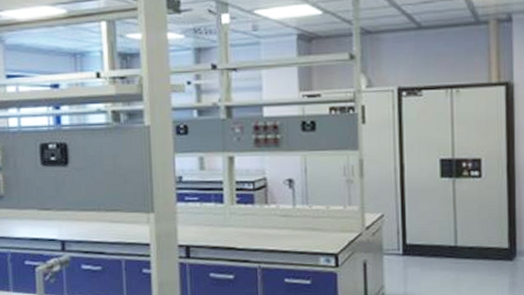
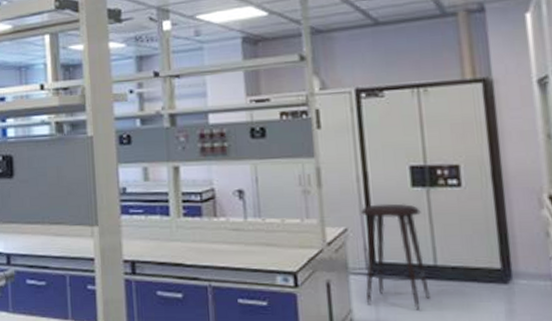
stool: none [396,192,450,285] -> present [361,203,430,310]

